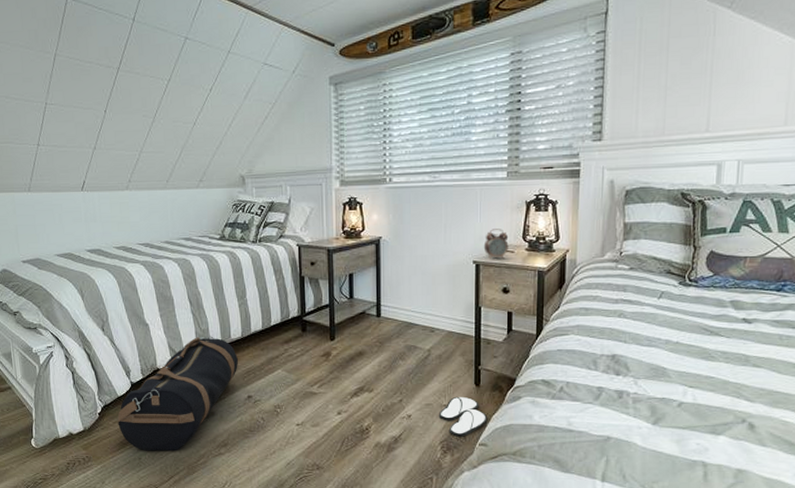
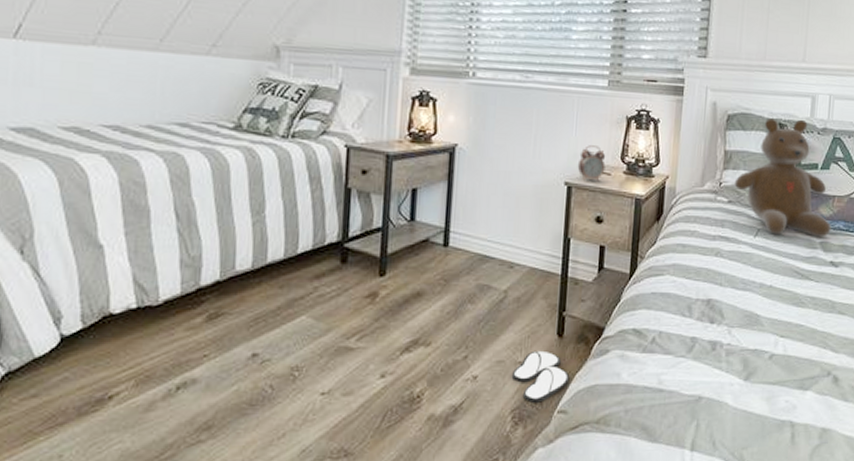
duffel bag: present [117,336,239,451] -> none [28,265,244,444]
stuffed bear: none [635,187,743,296] -> present [734,118,831,237]

